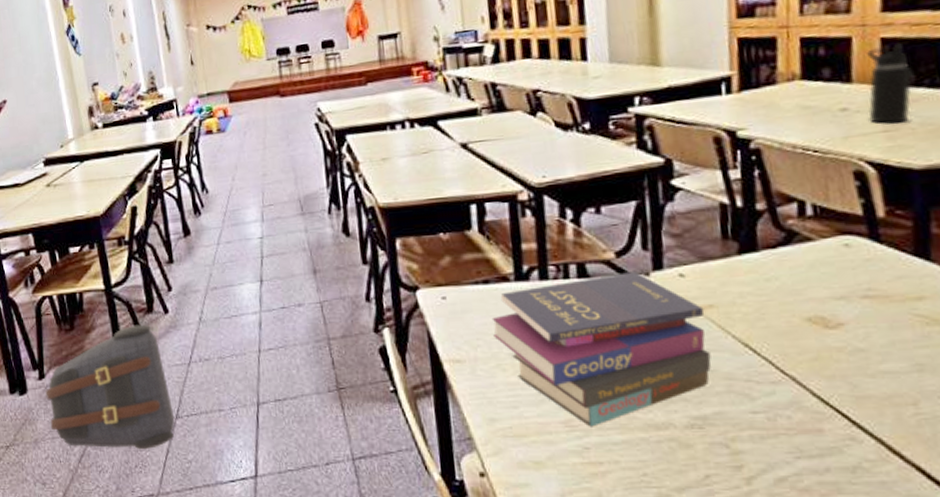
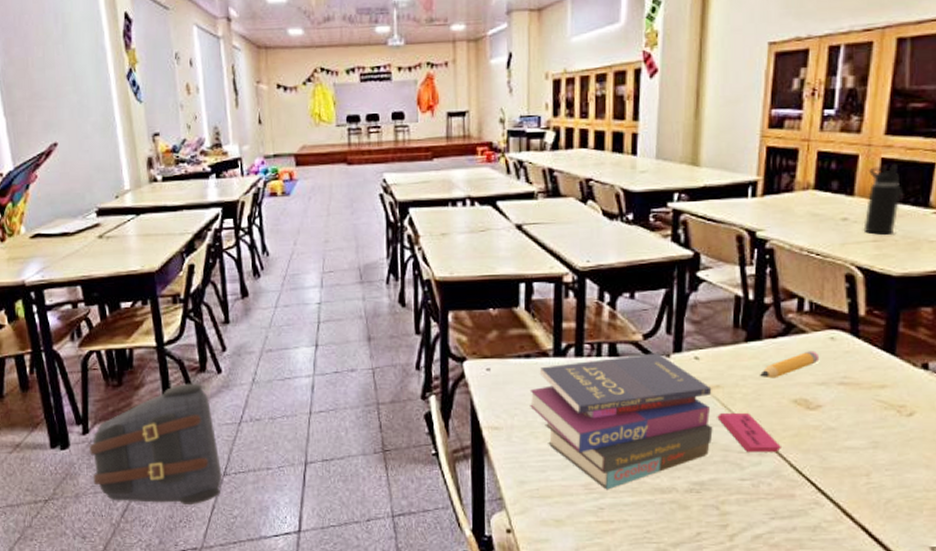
eraser: none [714,335,799,380] -> present [717,412,781,452]
pencil: none [759,260,834,295] -> present [759,351,820,379]

